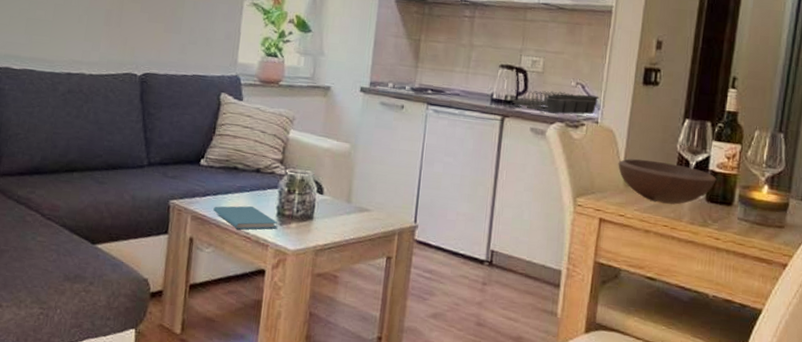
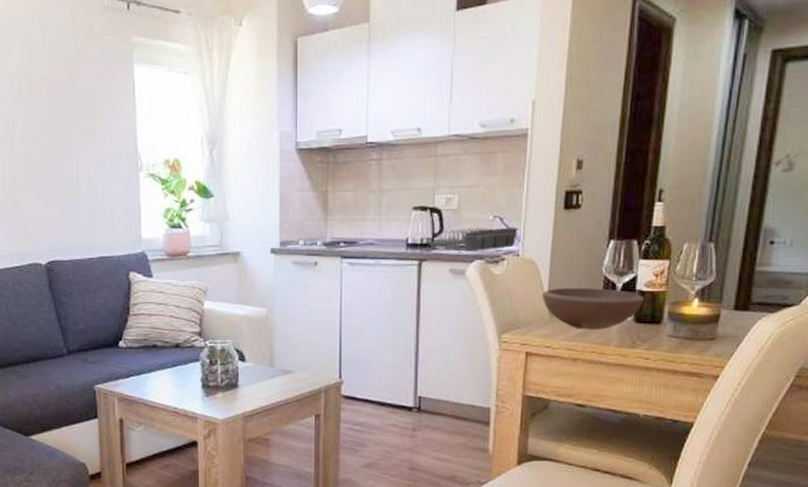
book: present [213,205,278,230] -> none [138,381,204,405]

